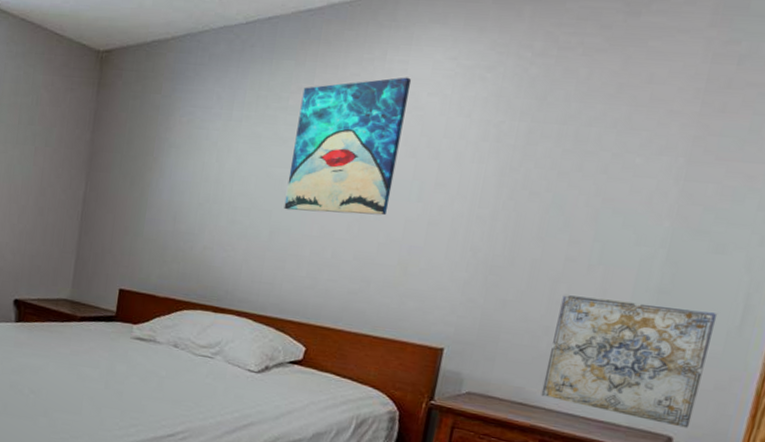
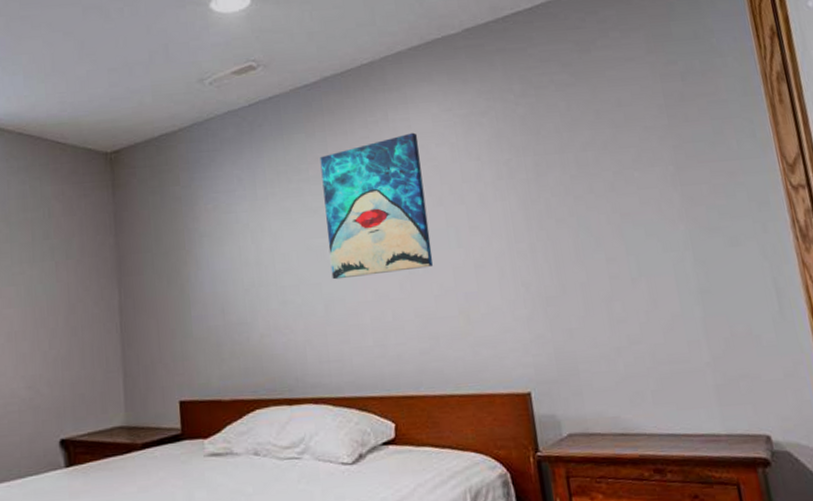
wall art: present [541,293,718,428] -> none [620,301,780,424]

